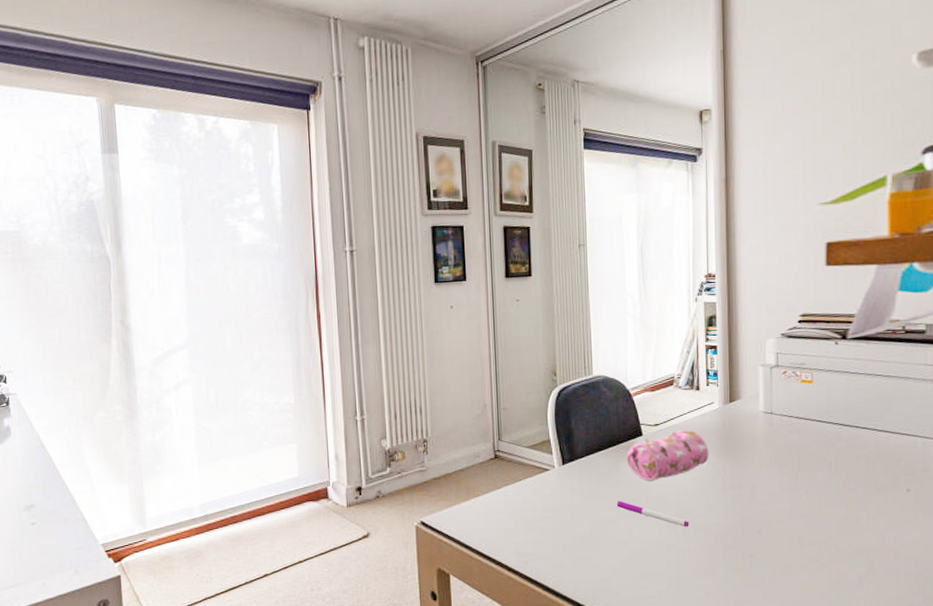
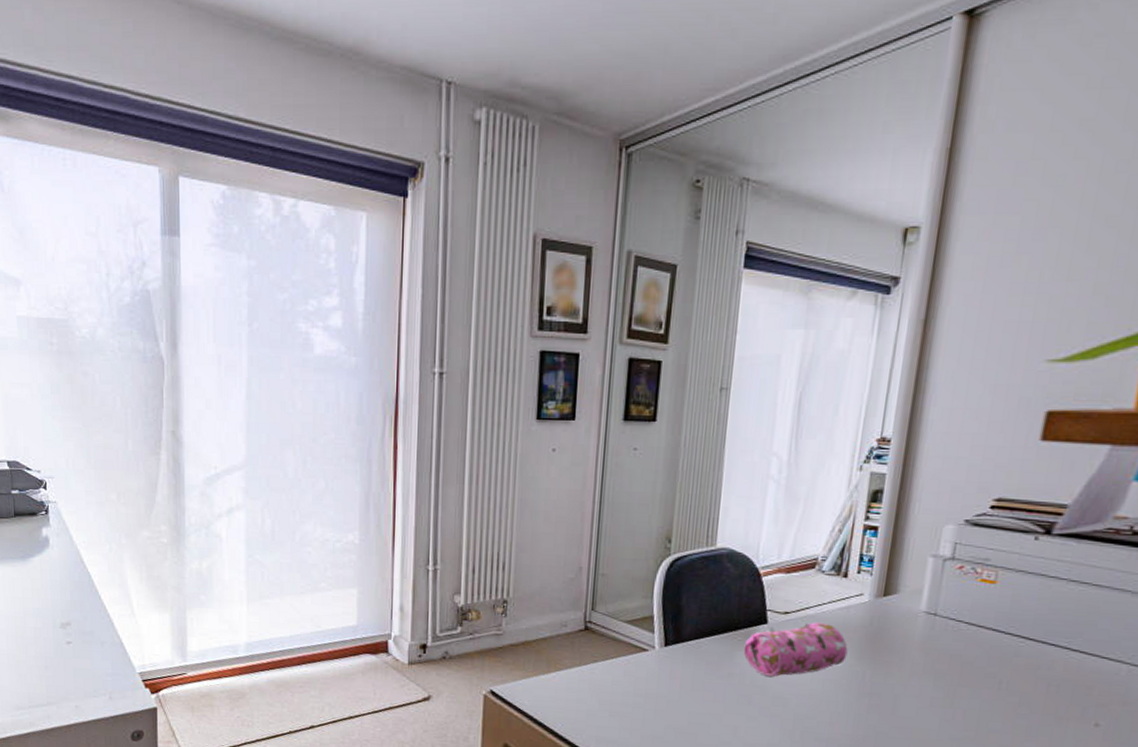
pen: present [616,501,689,527] -> none [723,695,810,735]

